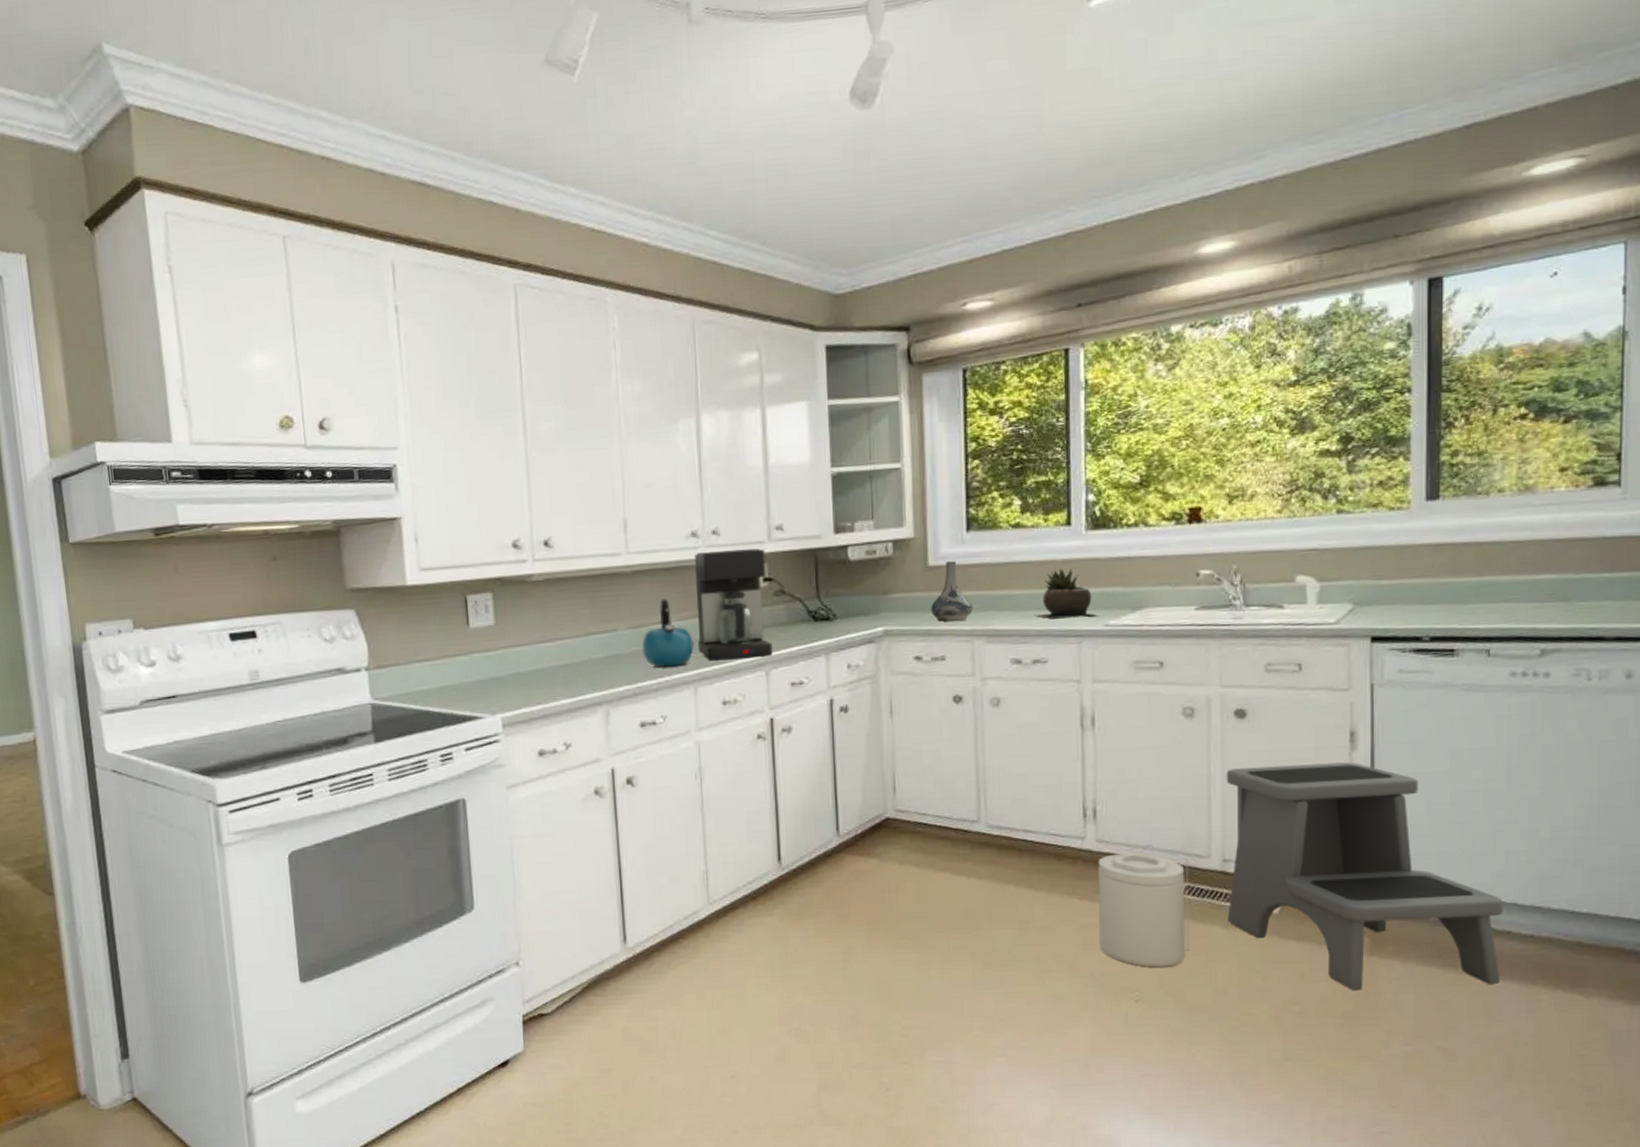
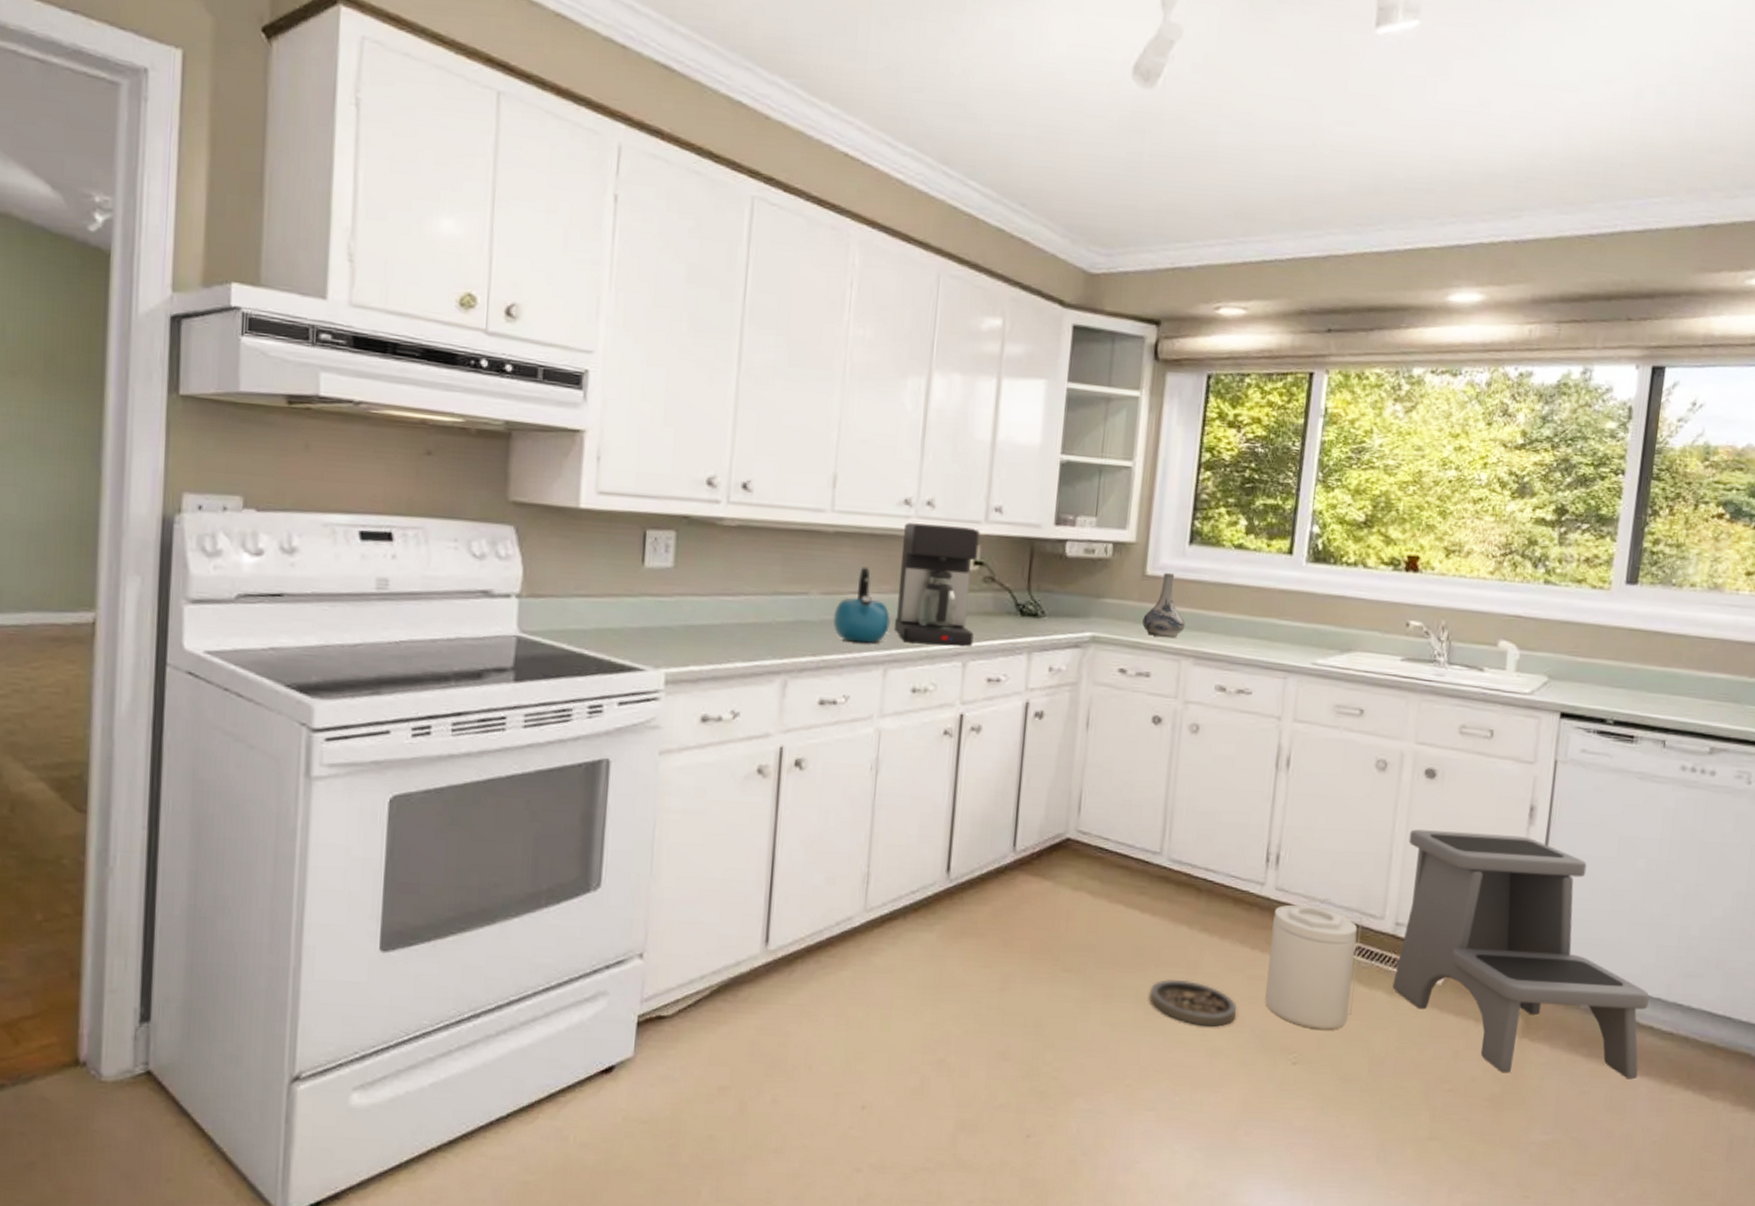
pet bowl: none [986,934,1072,975] -> present [1149,978,1236,1027]
succulent plant: present [1035,568,1098,619] -> none [1245,597,1307,653]

